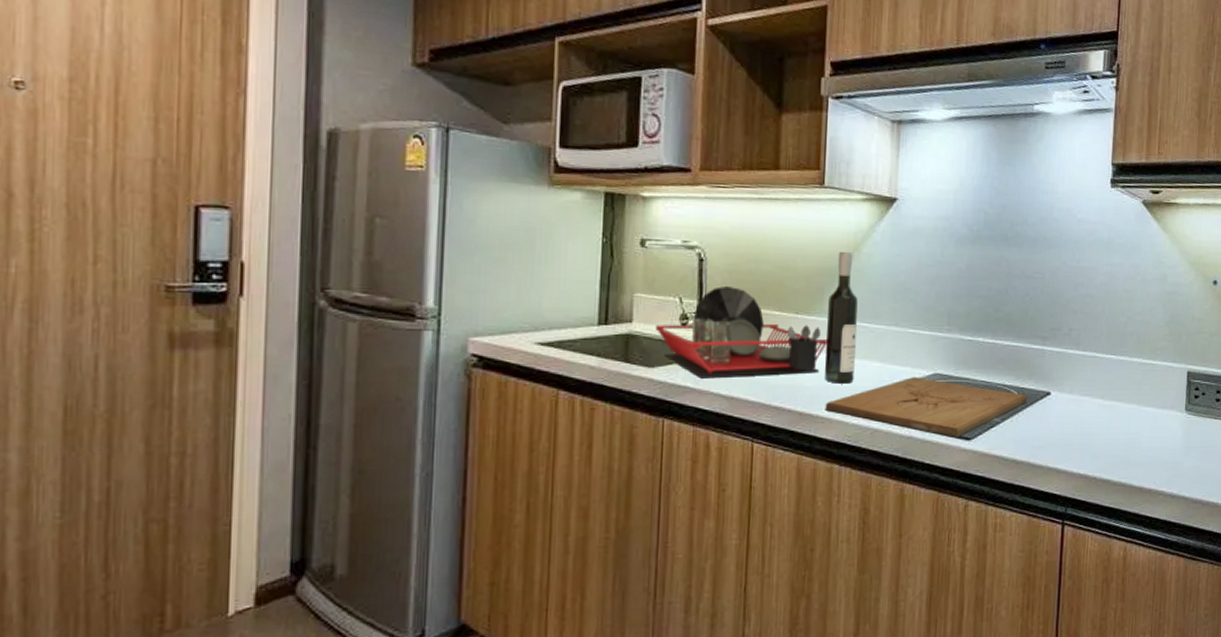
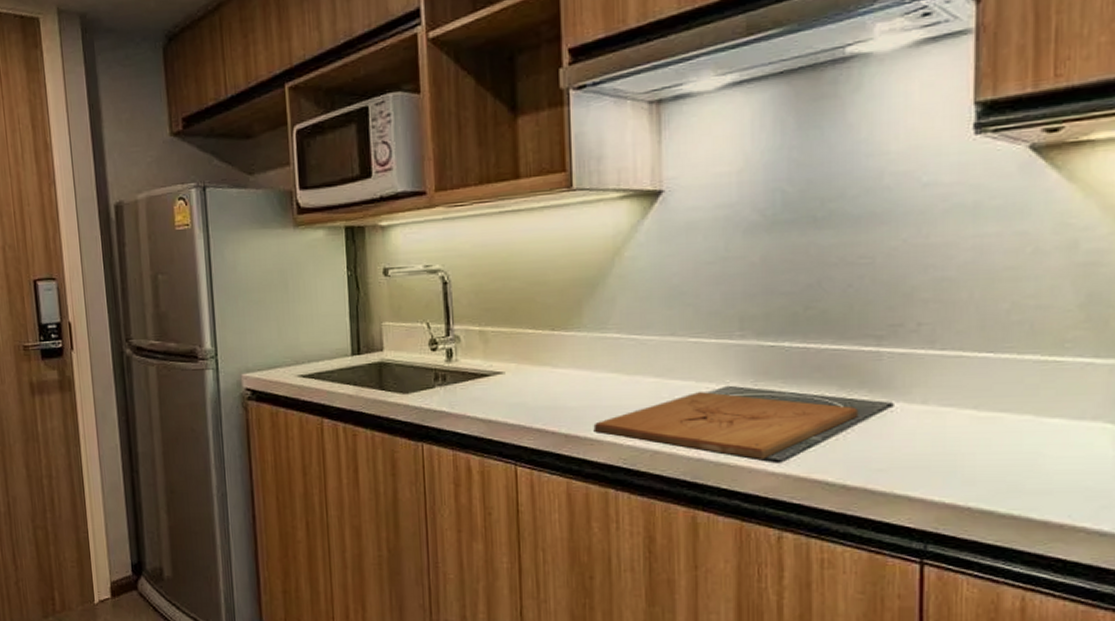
dish rack: present [655,285,827,379] -> none [405,306,590,403]
bottle: present [824,252,858,384] -> none [587,258,626,403]

